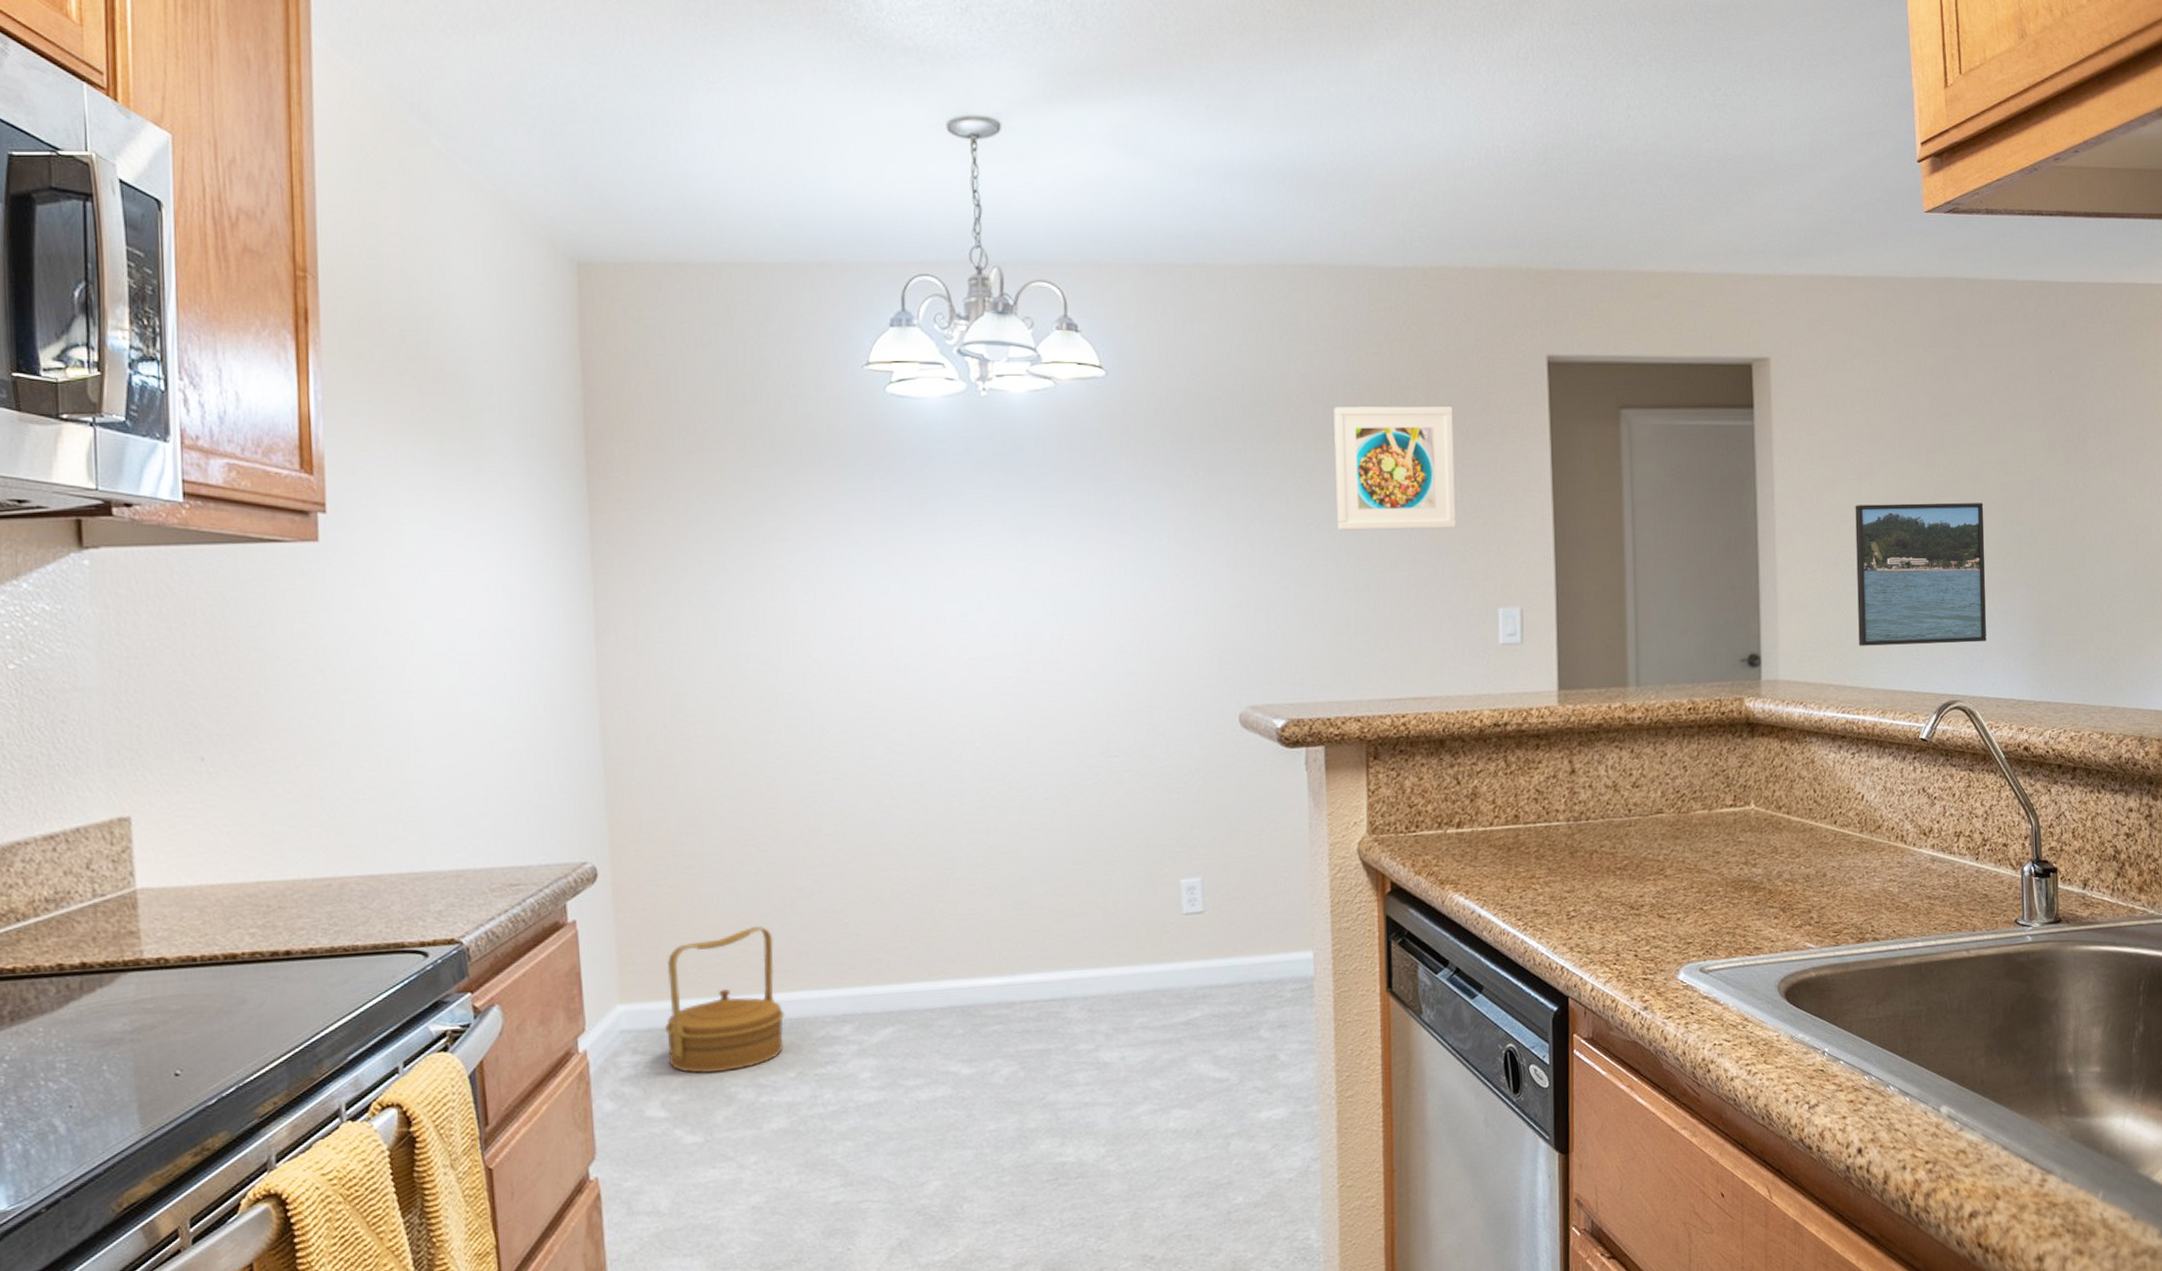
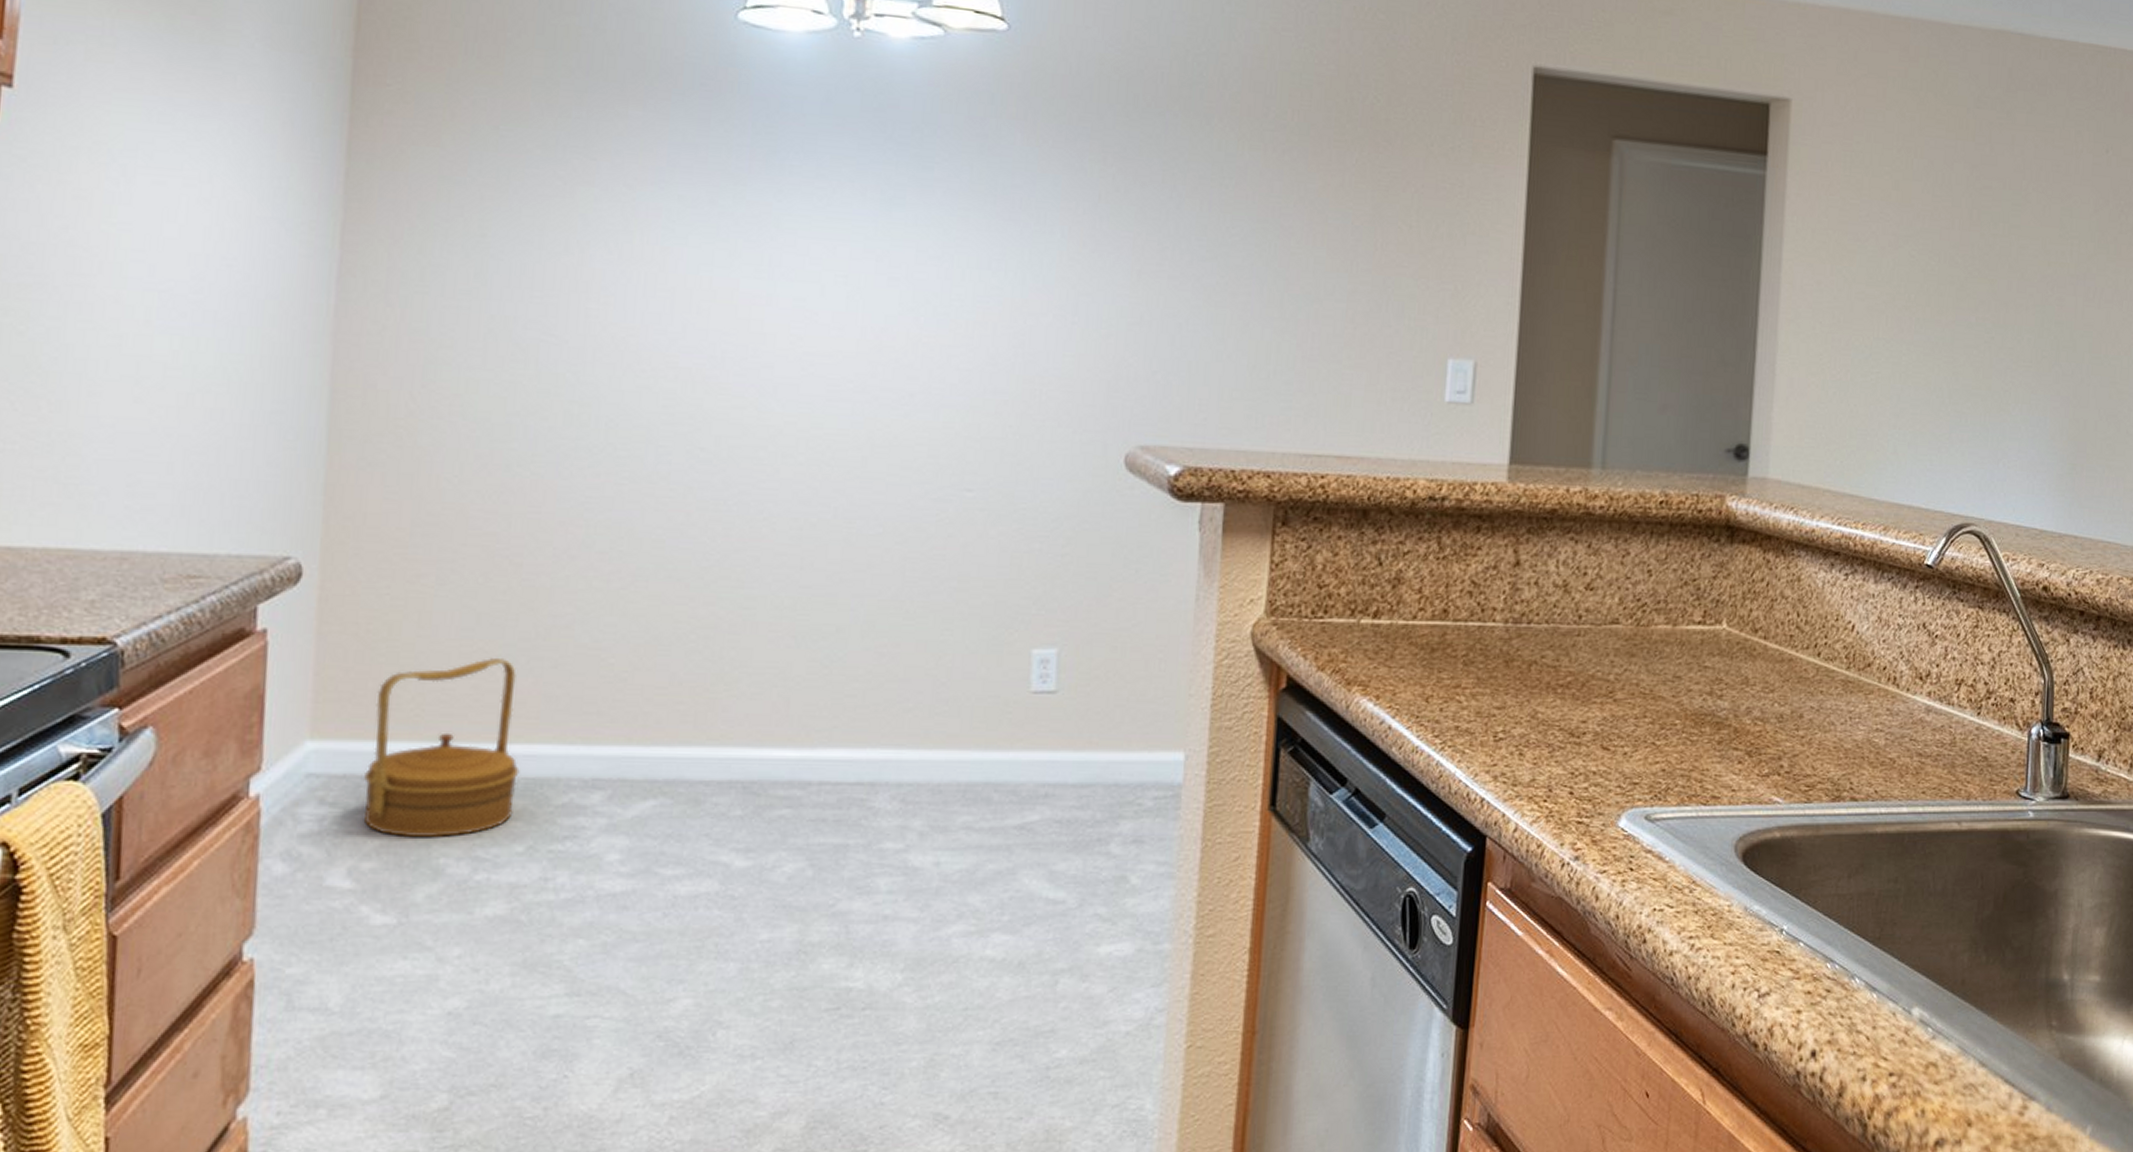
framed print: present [1333,406,1456,531] -> none [1267,98,1417,258]
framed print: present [1855,503,1986,646] -> none [1864,281,2020,458]

